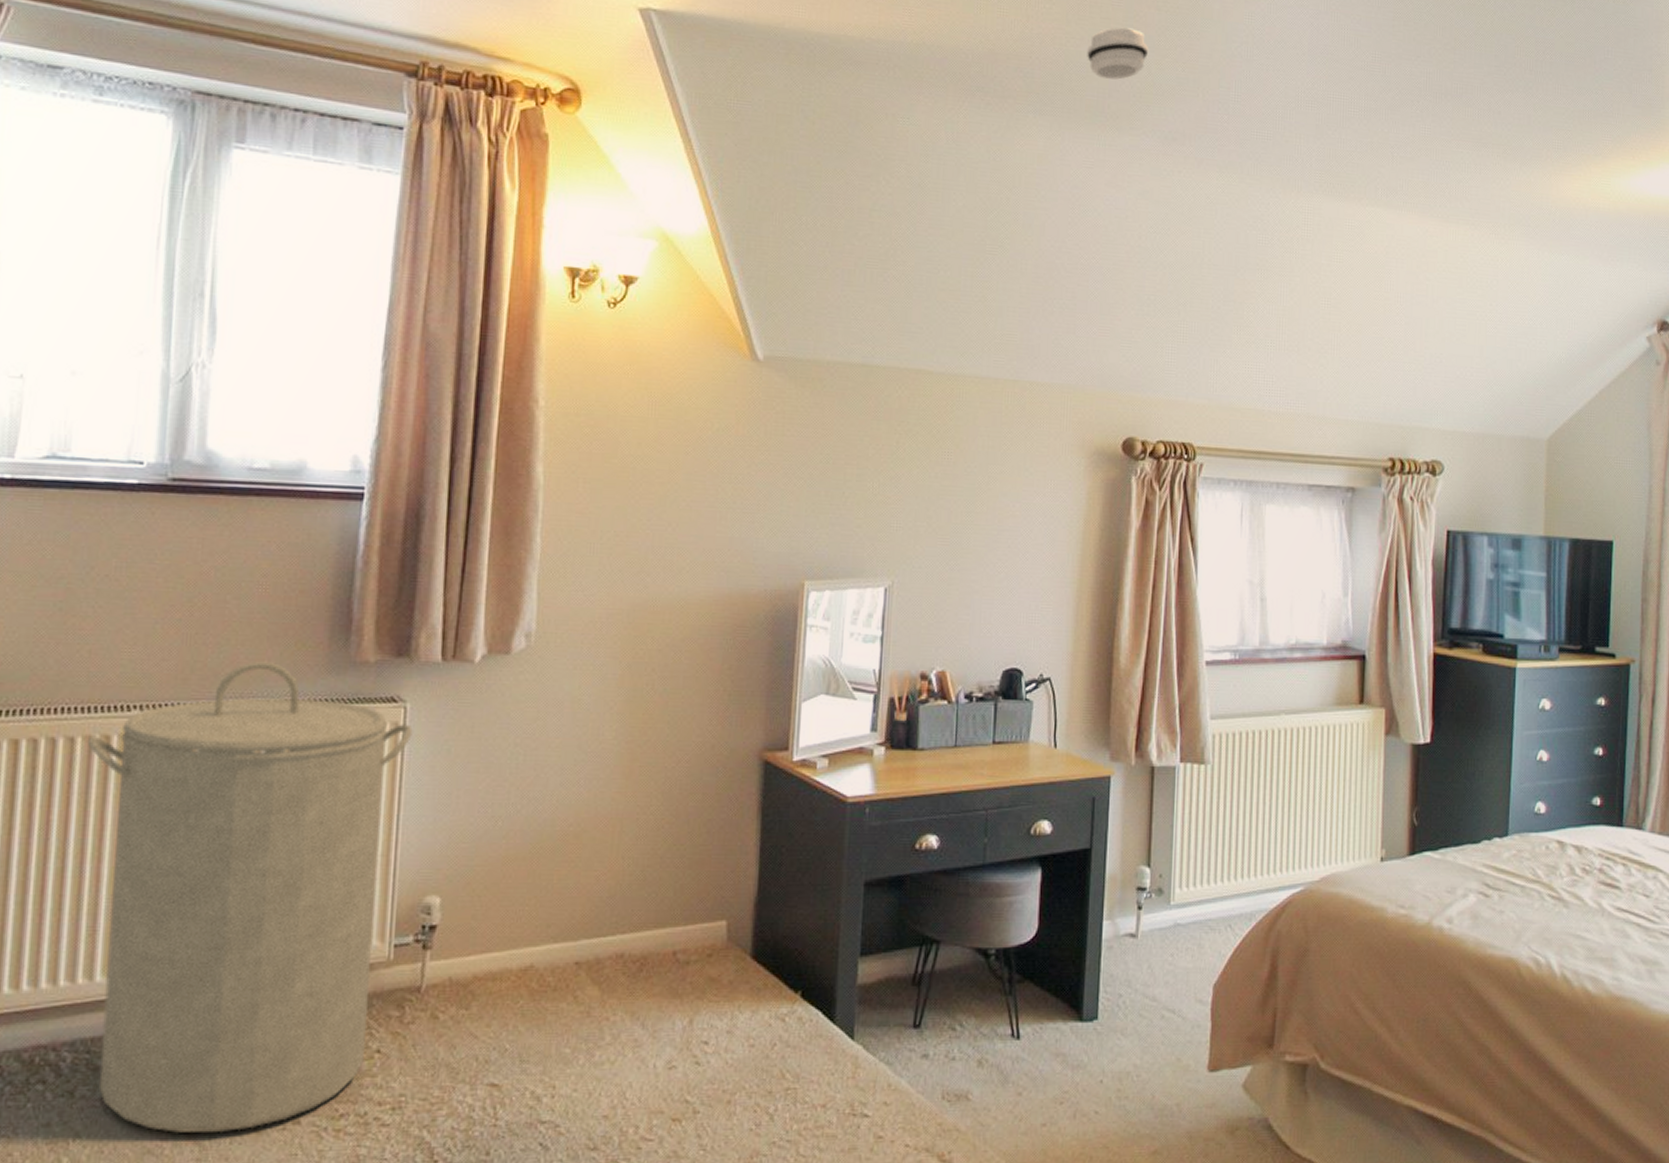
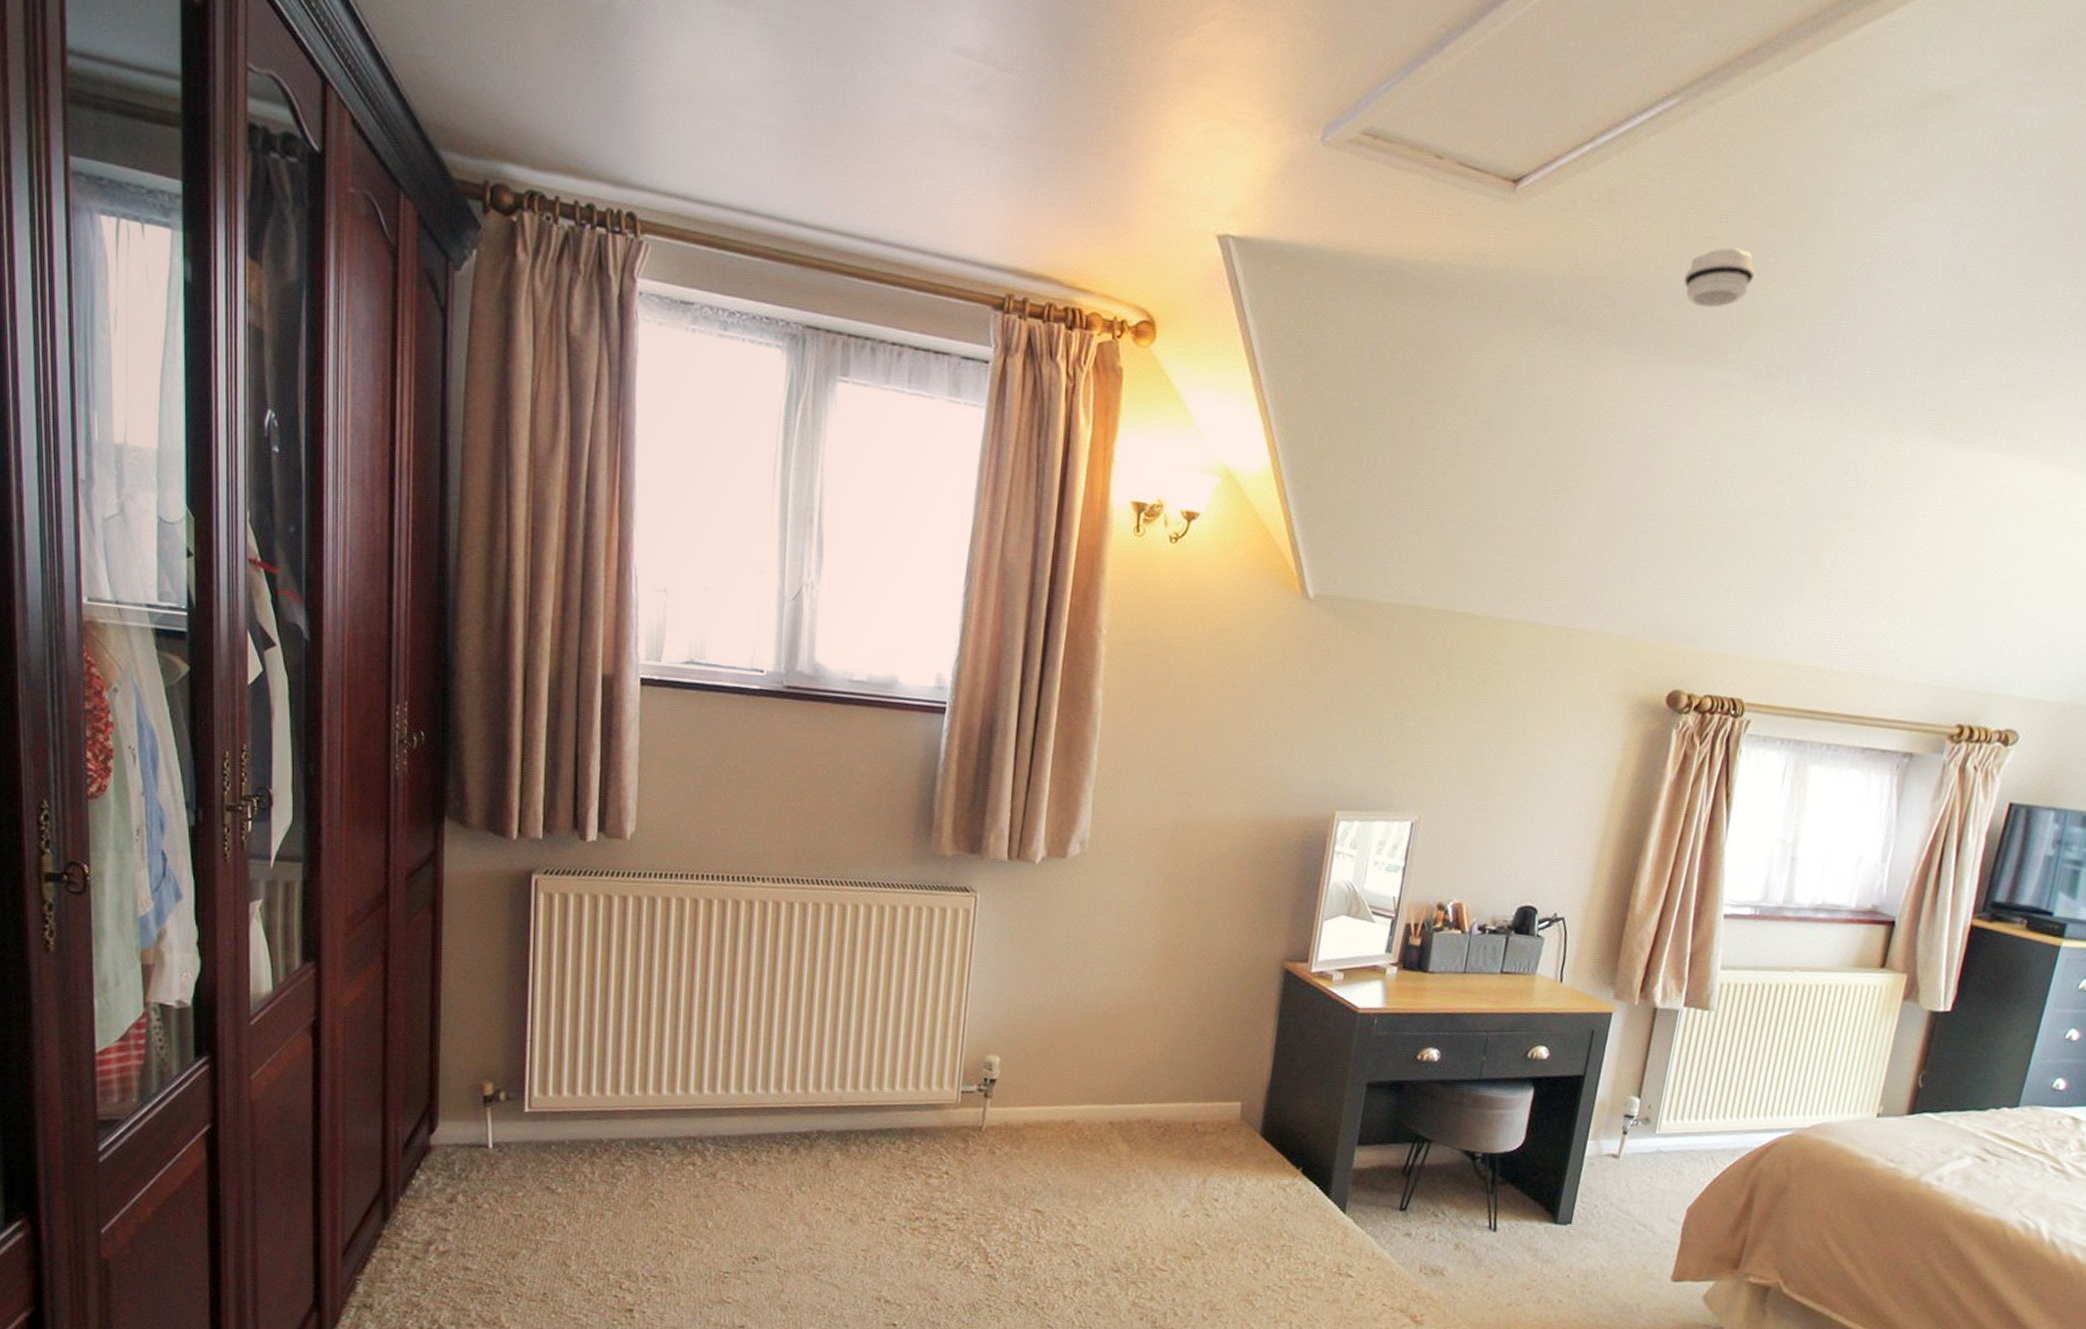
laundry hamper: present [86,660,413,1133] -> none [721,847,982,1219]

